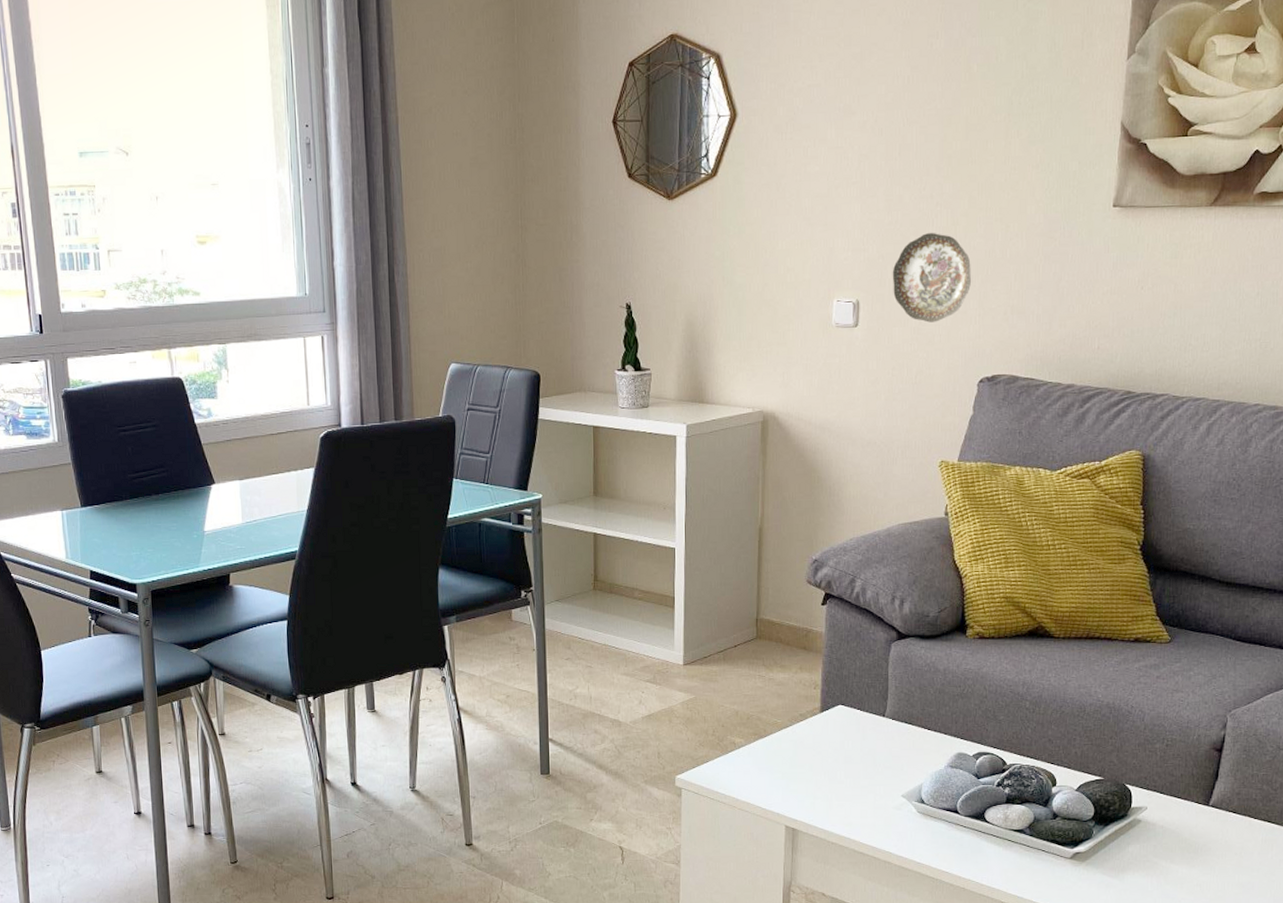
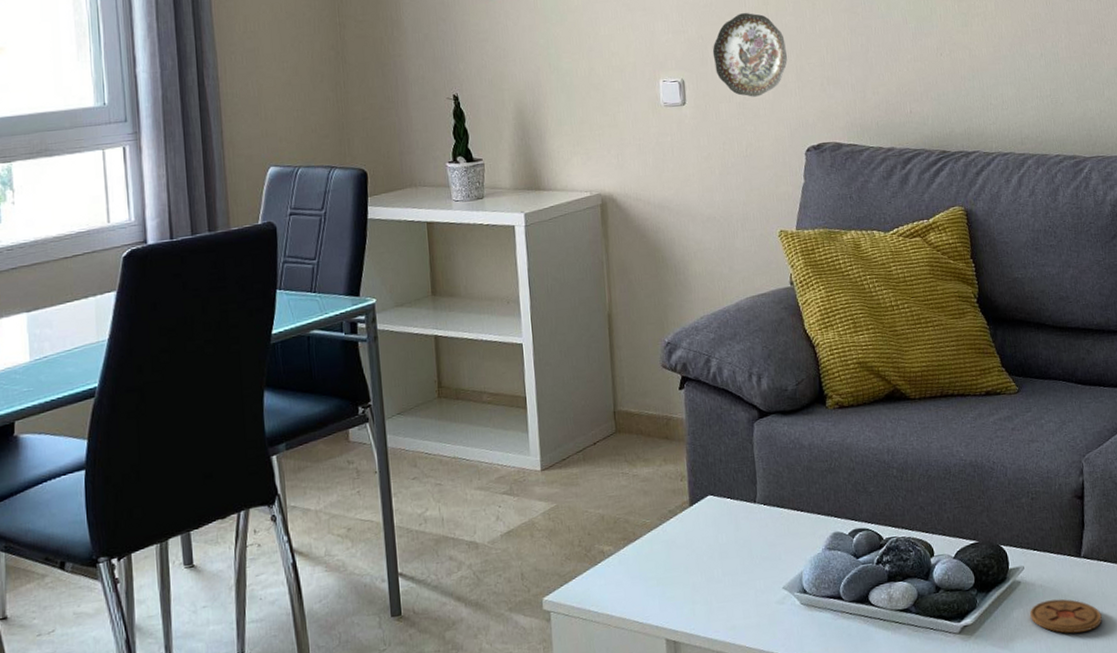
coaster: none [1146,841,1221,874] -> present [1030,599,1102,634]

